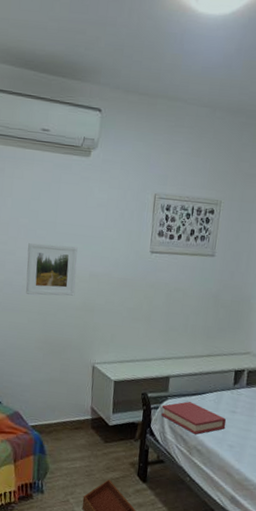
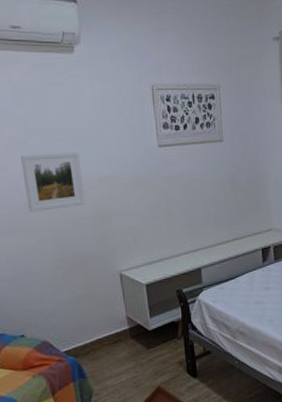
hardback book: present [161,401,227,435] -> none [198,288,263,319]

